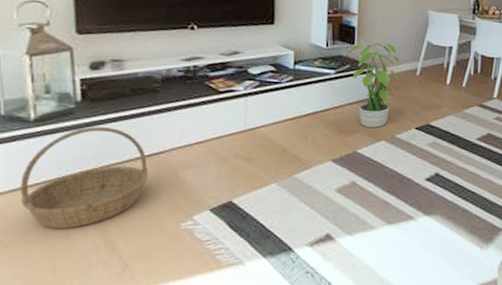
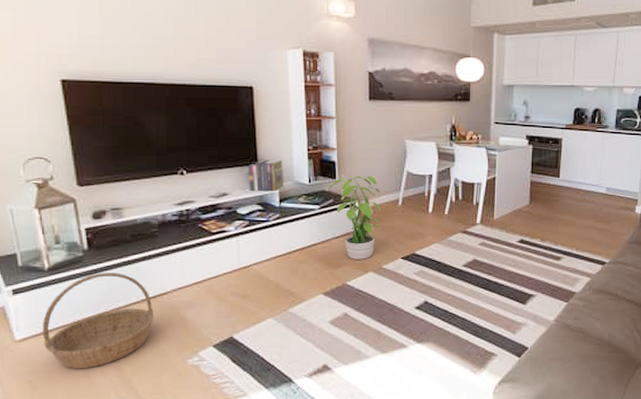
books: none [263,20,301,53] -> present [248,159,283,192]

